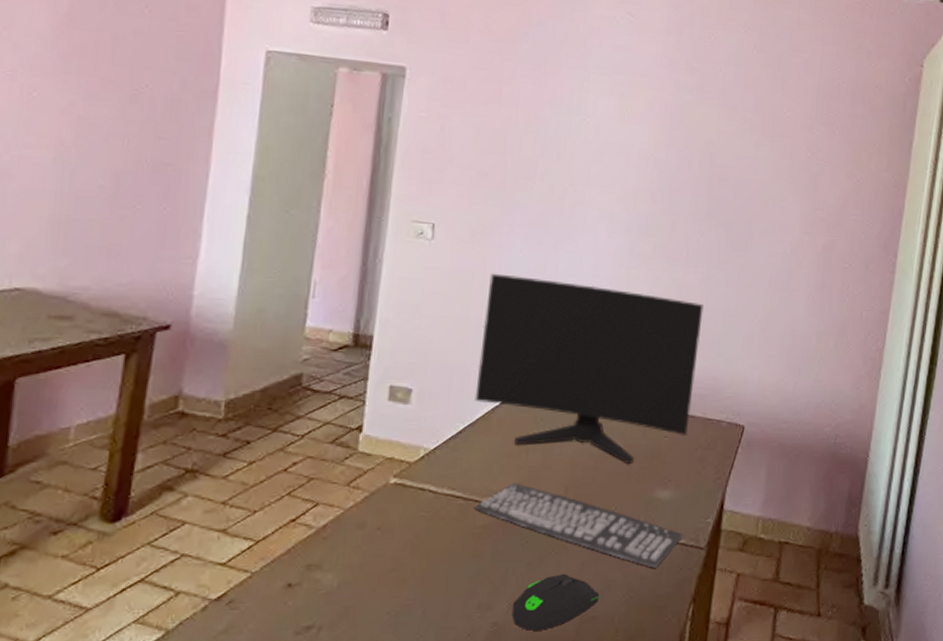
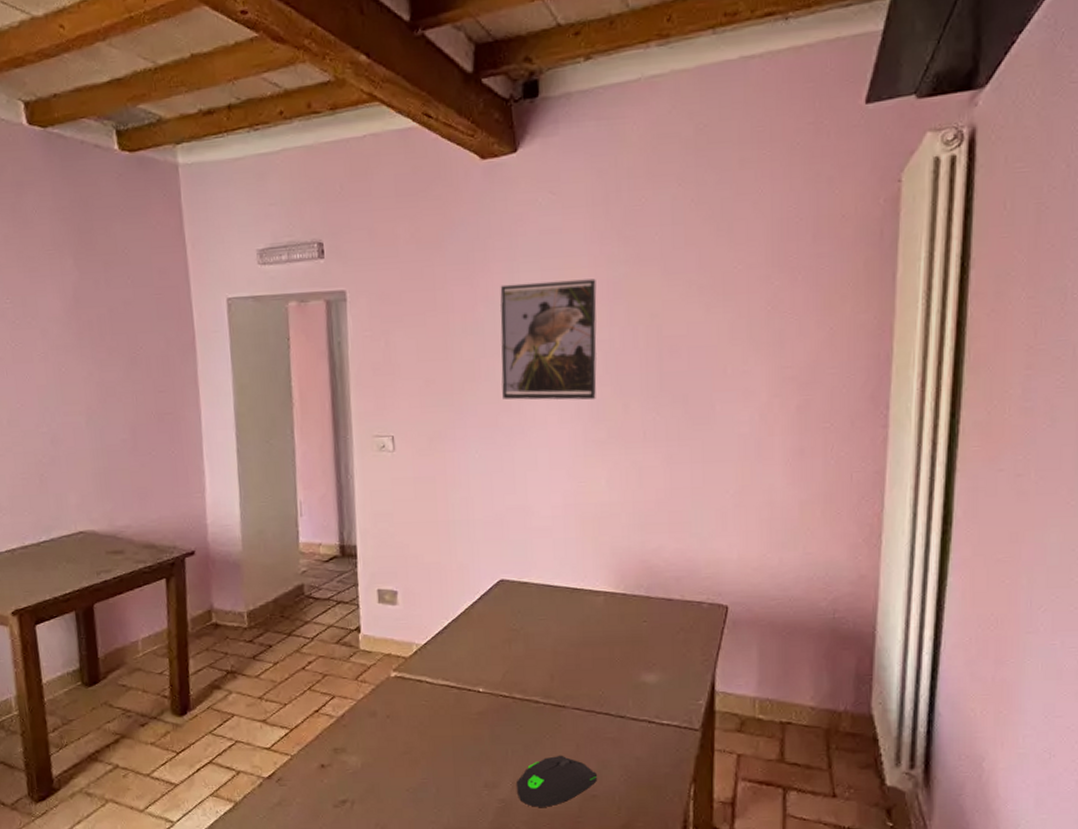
keyboard: present [474,483,683,568] -> none [468,672,675,749]
computer monitor: present [475,273,704,463] -> none [451,476,669,649]
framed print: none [555,90,661,215] -> present [500,278,597,400]

